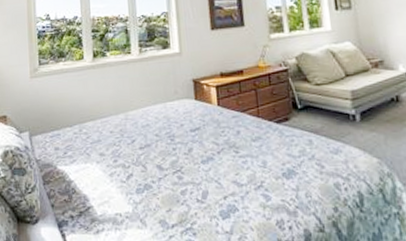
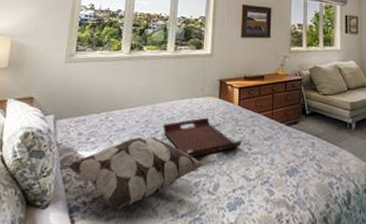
decorative pillow: none [49,146,191,226] -> present [66,136,207,213]
serving tray: none [139,121,227,166] -> present [163,117,242,158]

